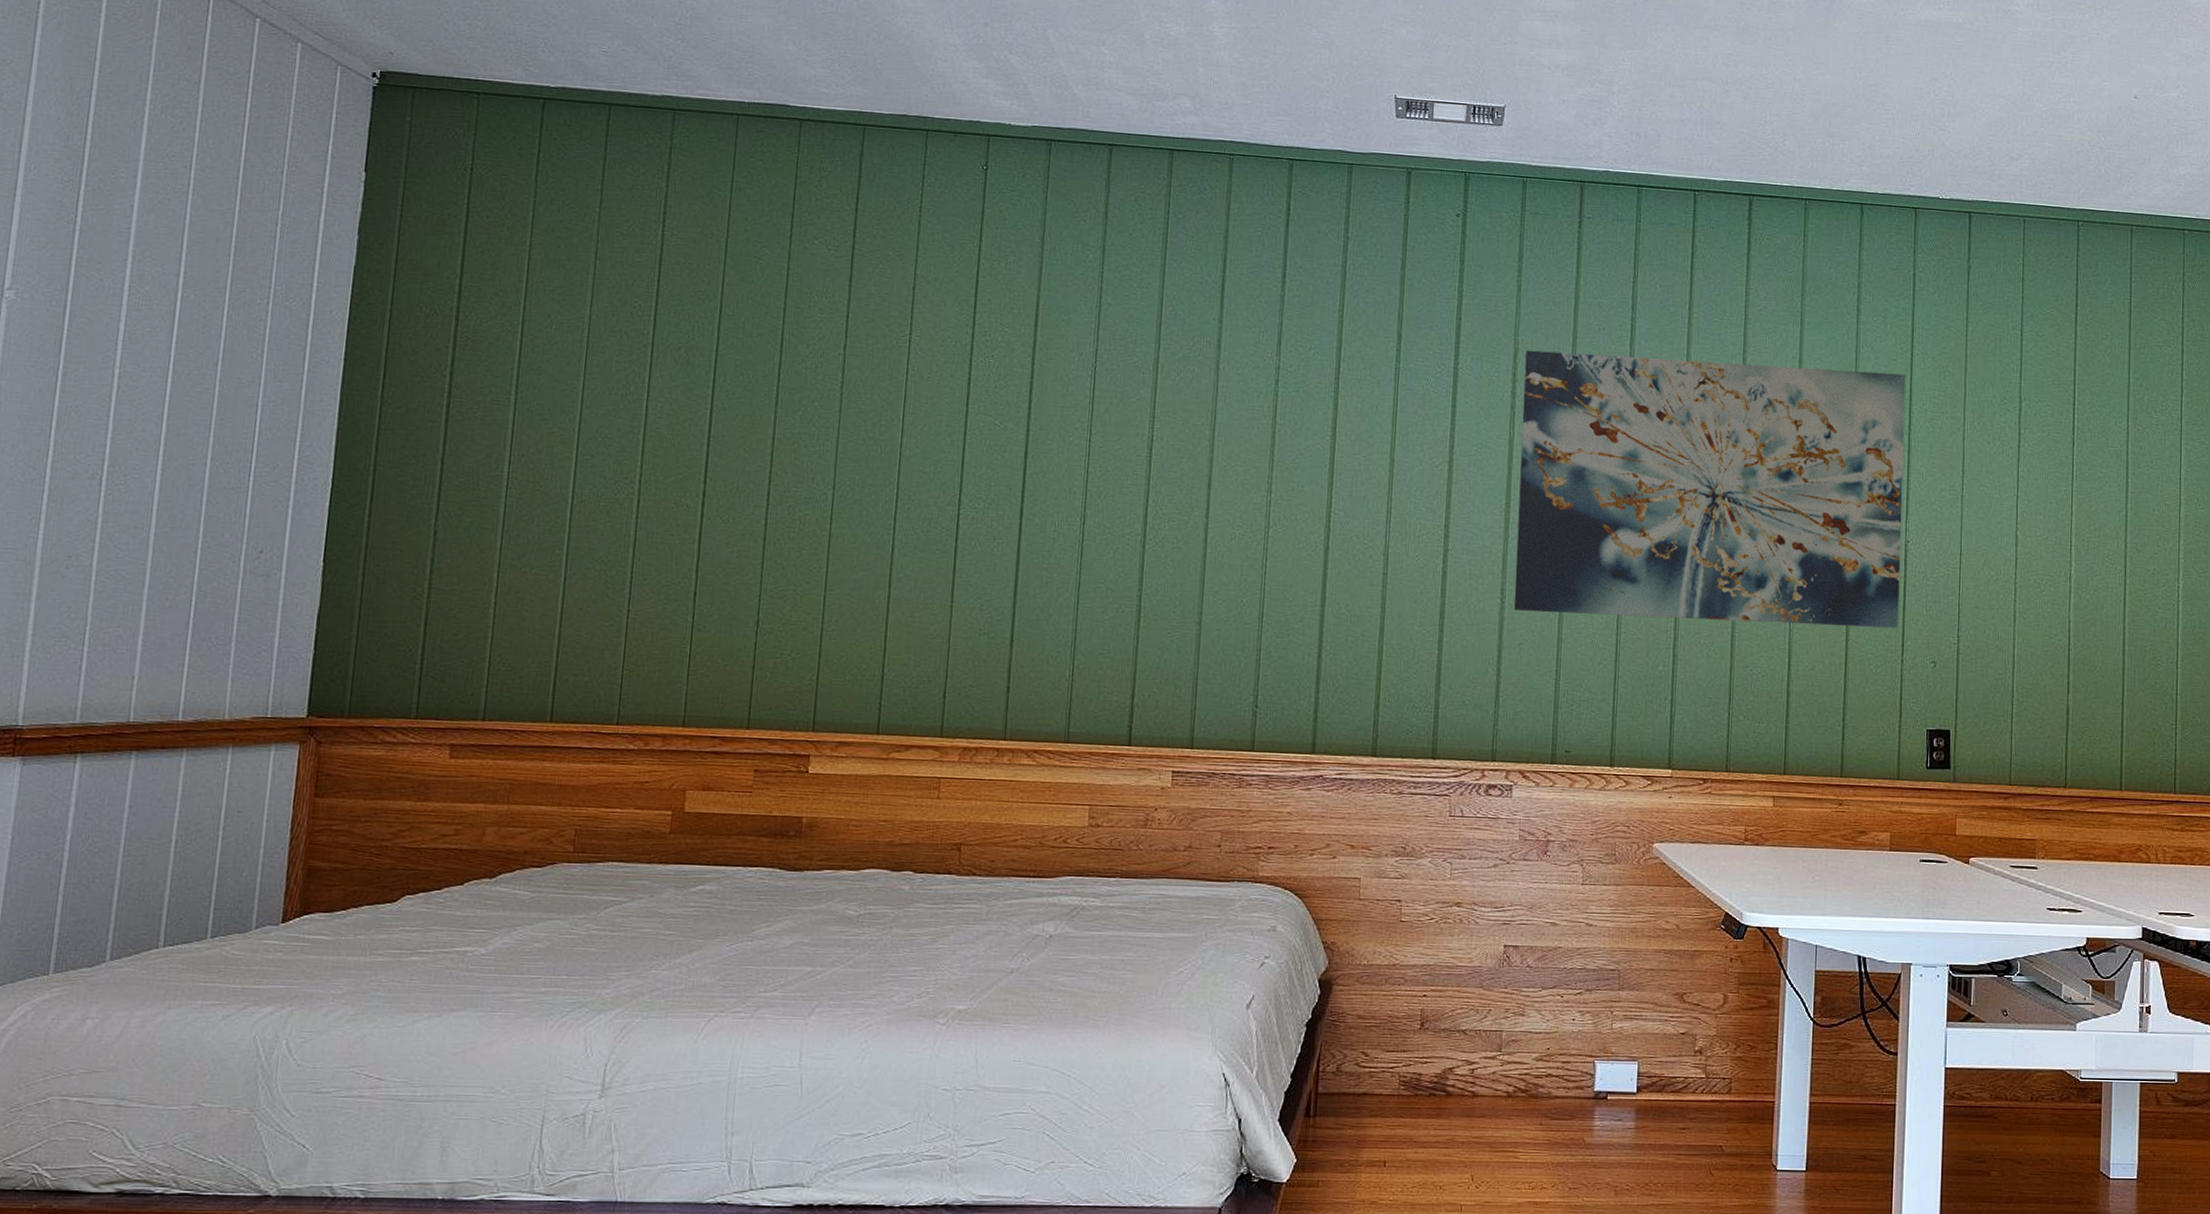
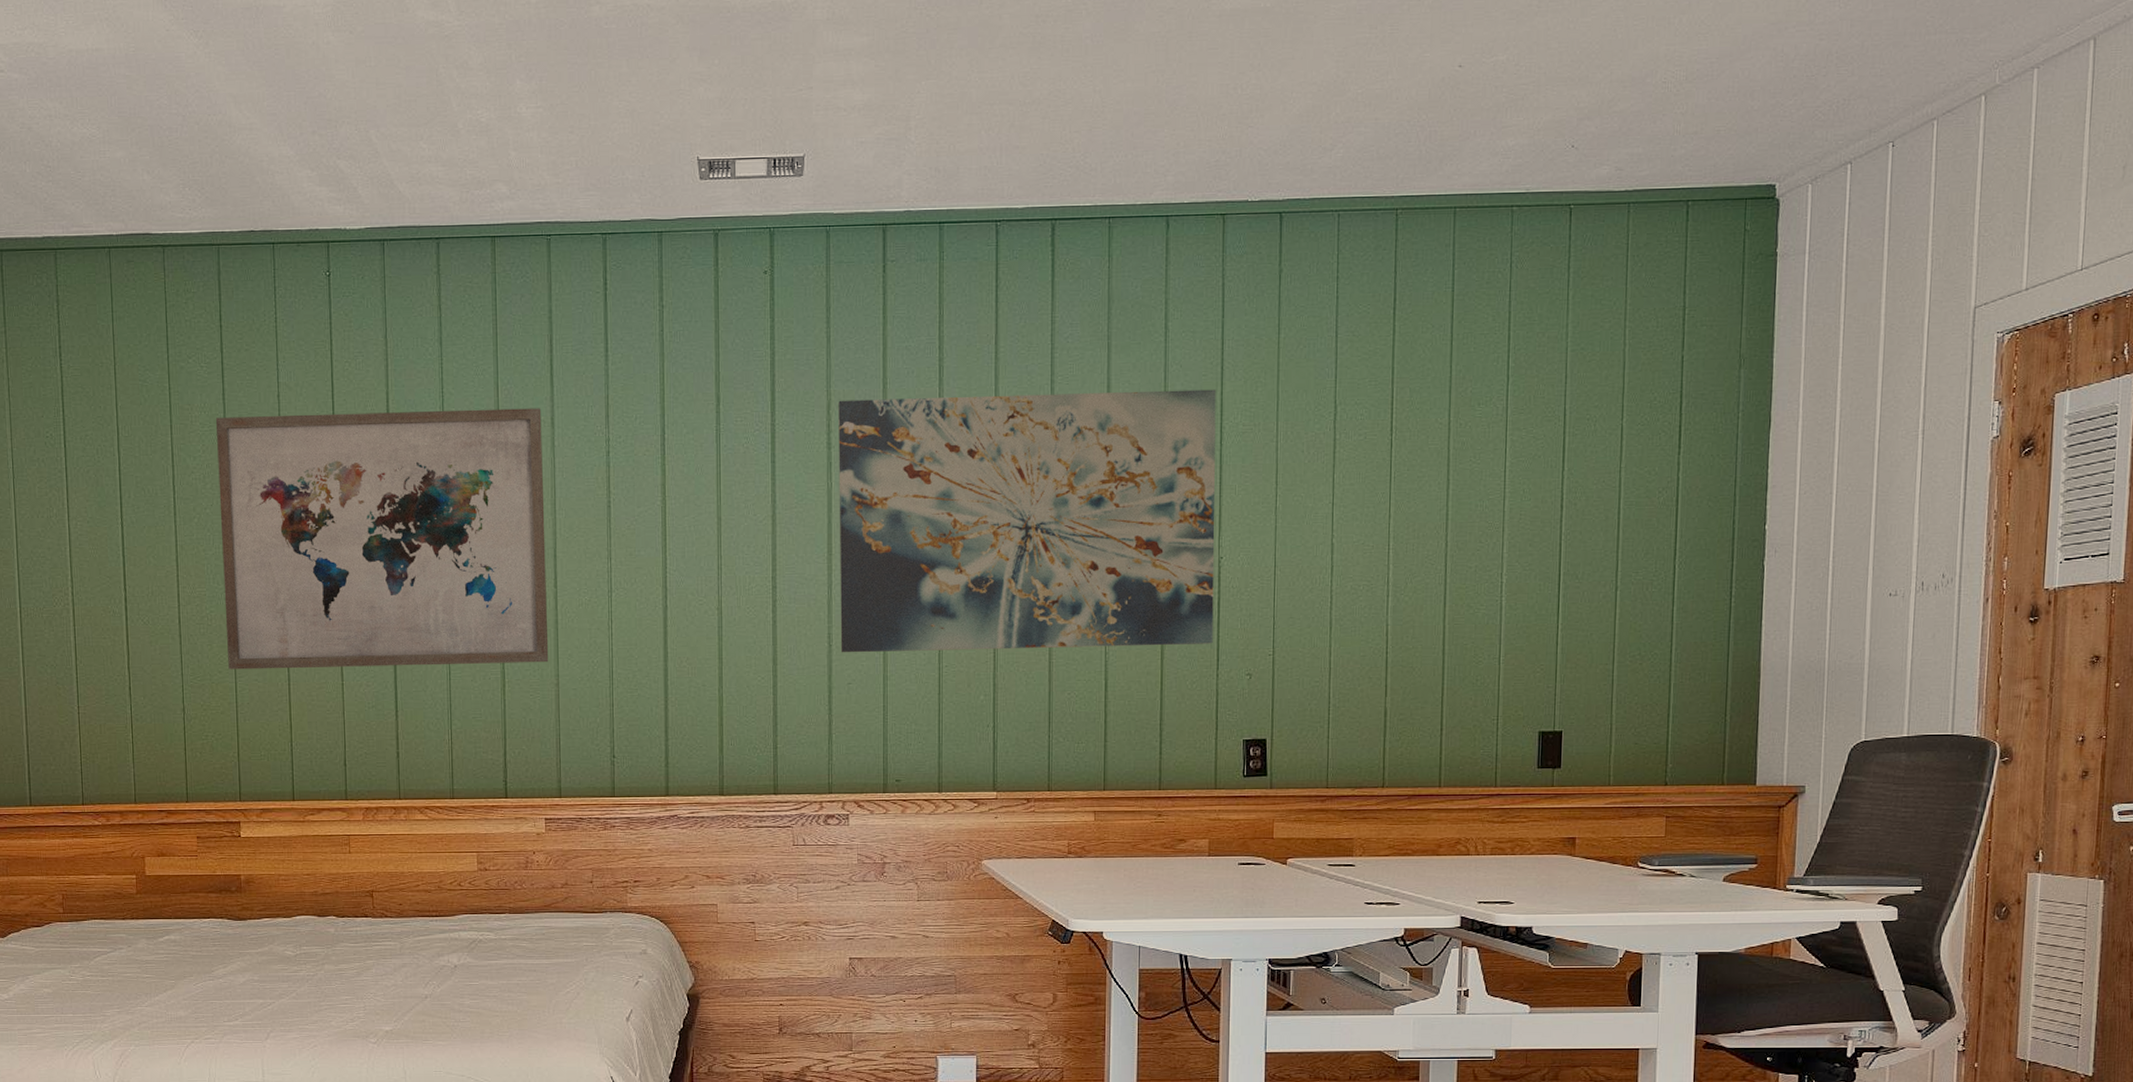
wall art: none [818,305,1208,599] -> present [215,408,549,670]

